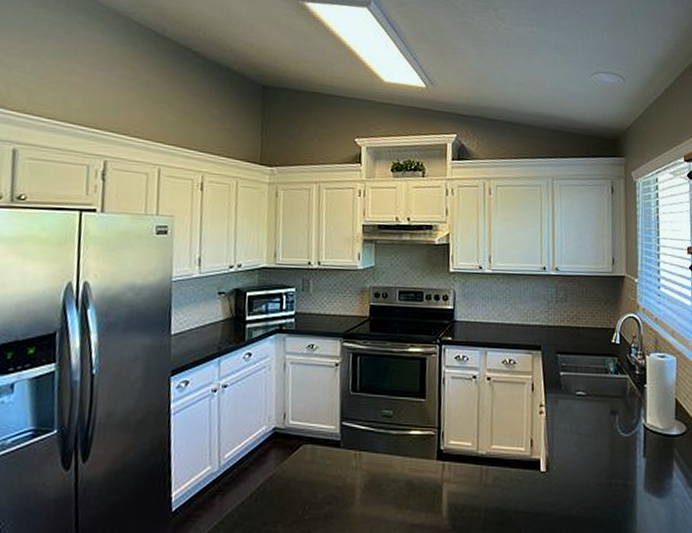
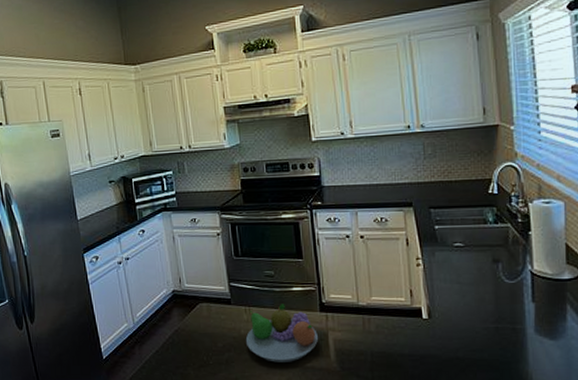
fruit bowl: none [350,449,432,519] -> present [245,304,318,362]

